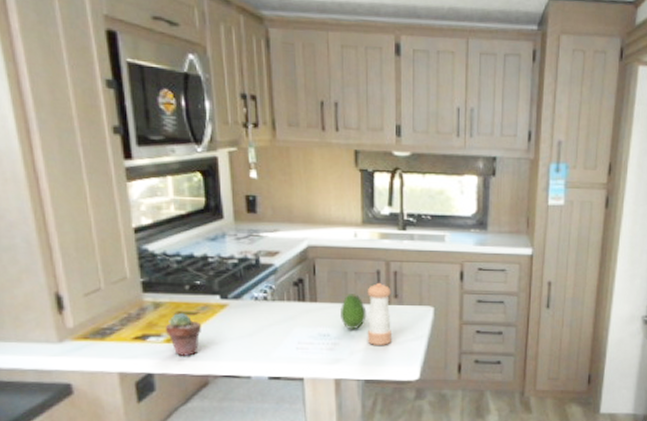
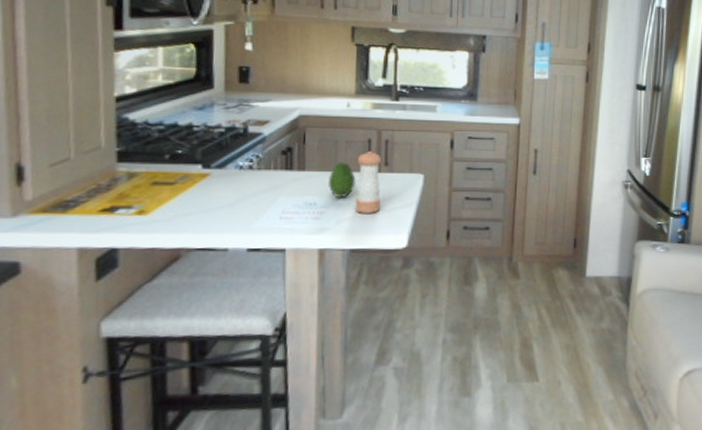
potted succulent: present [166,313,201,356] -> none [138,183,178,229]

